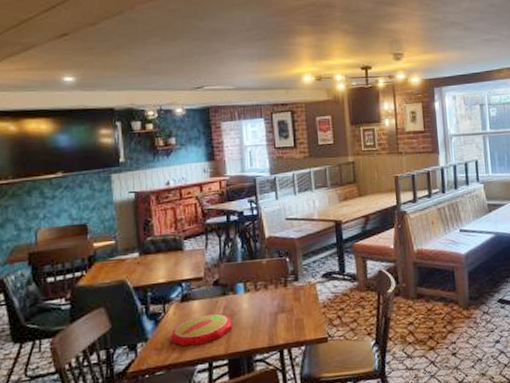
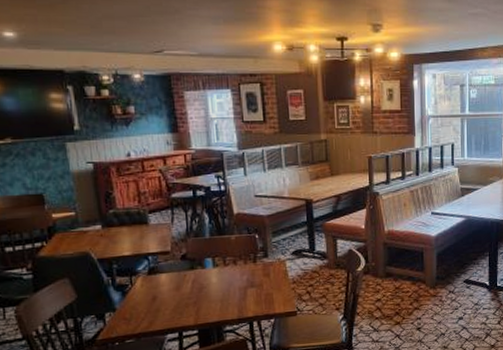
plate: present [170,313,233,347] -> none [139,286,202,317]

